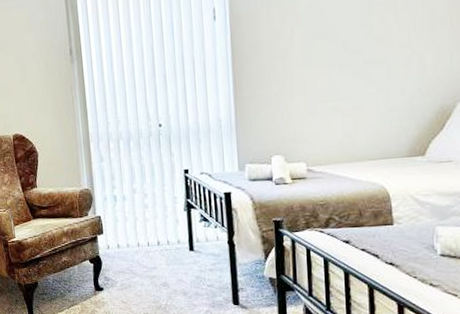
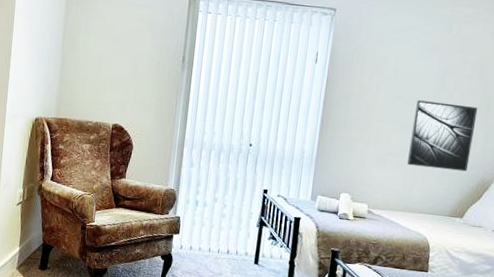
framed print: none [341,24,421,109] -> present [407,100,478,172]

